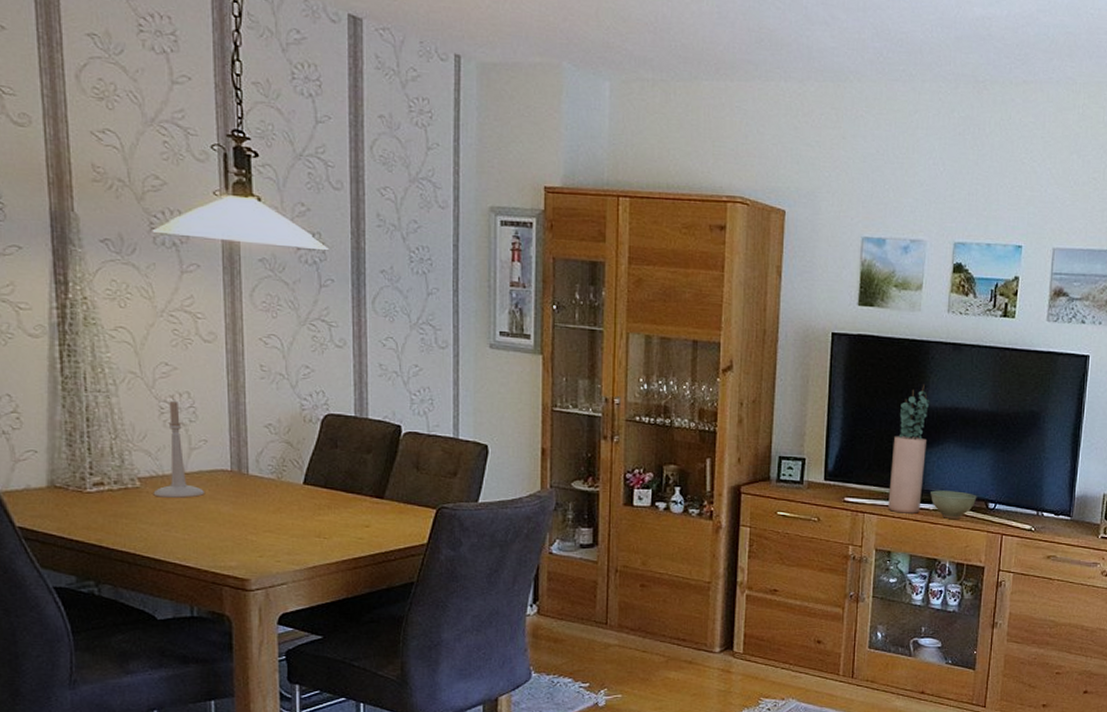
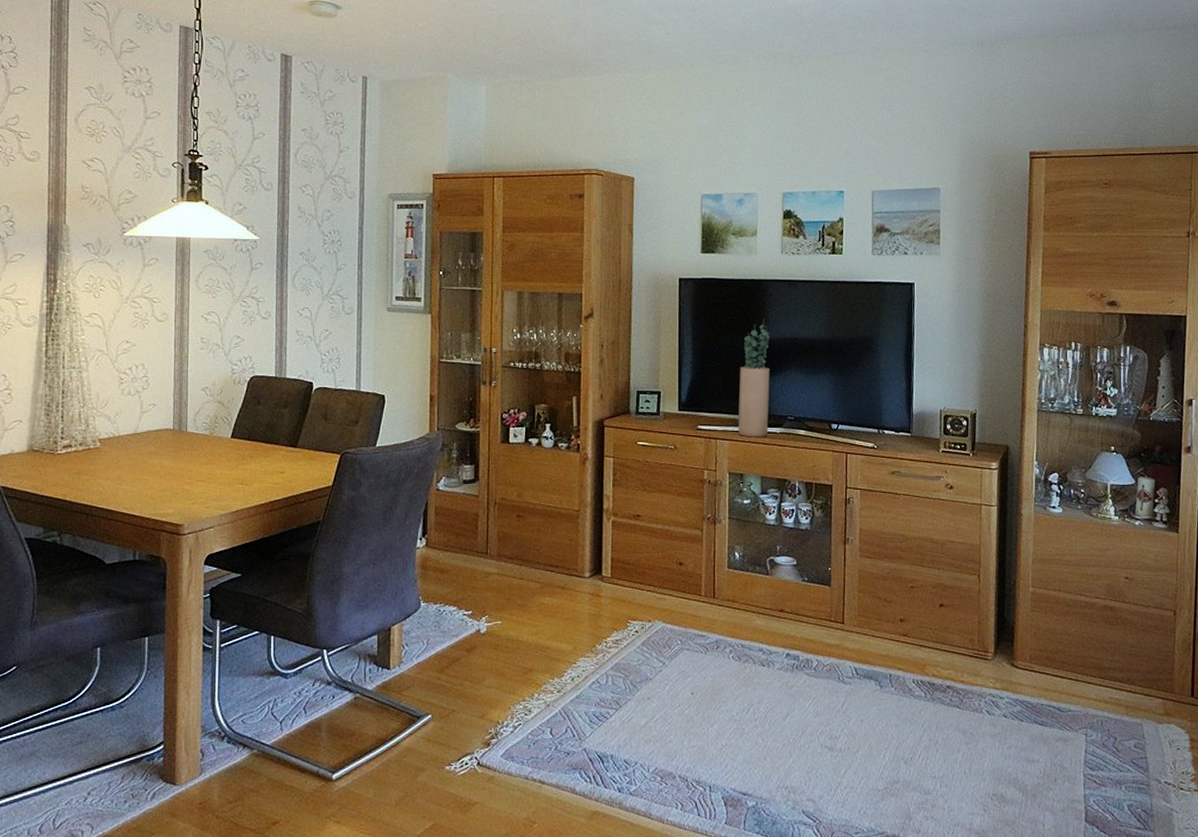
candlestick: present [153,400,206,498] -> none [110,371,152,455]
bowl: present [930,490,977,519] -> none [777,414,820,441]

